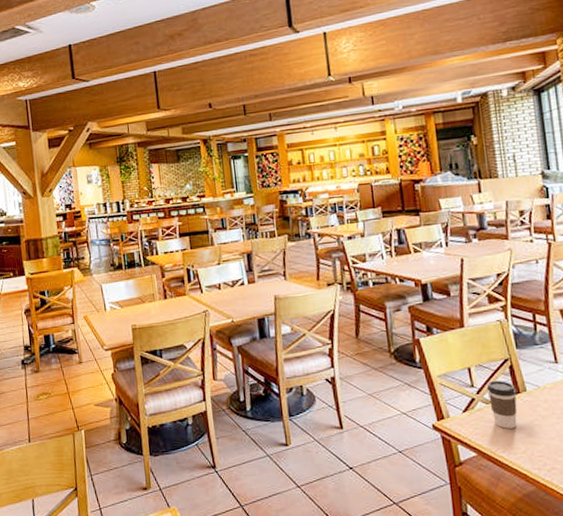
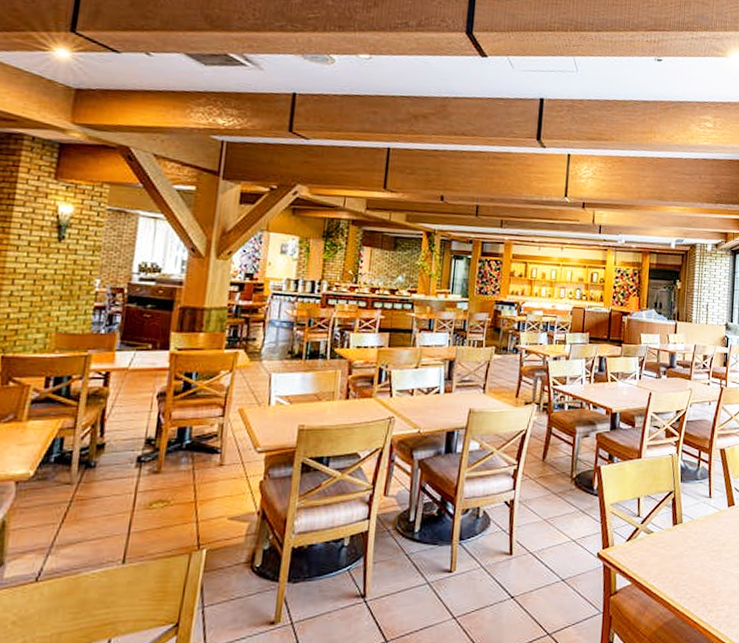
coffee cup: present [486,380,518,429] -> none [650,511,675,559]

